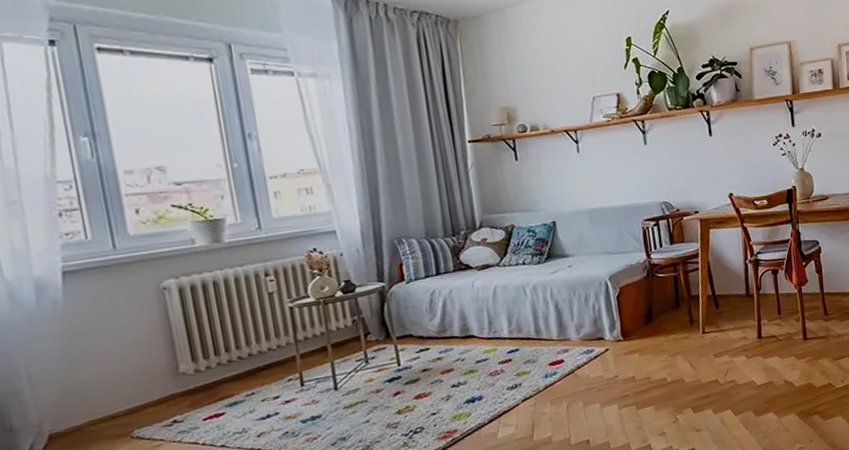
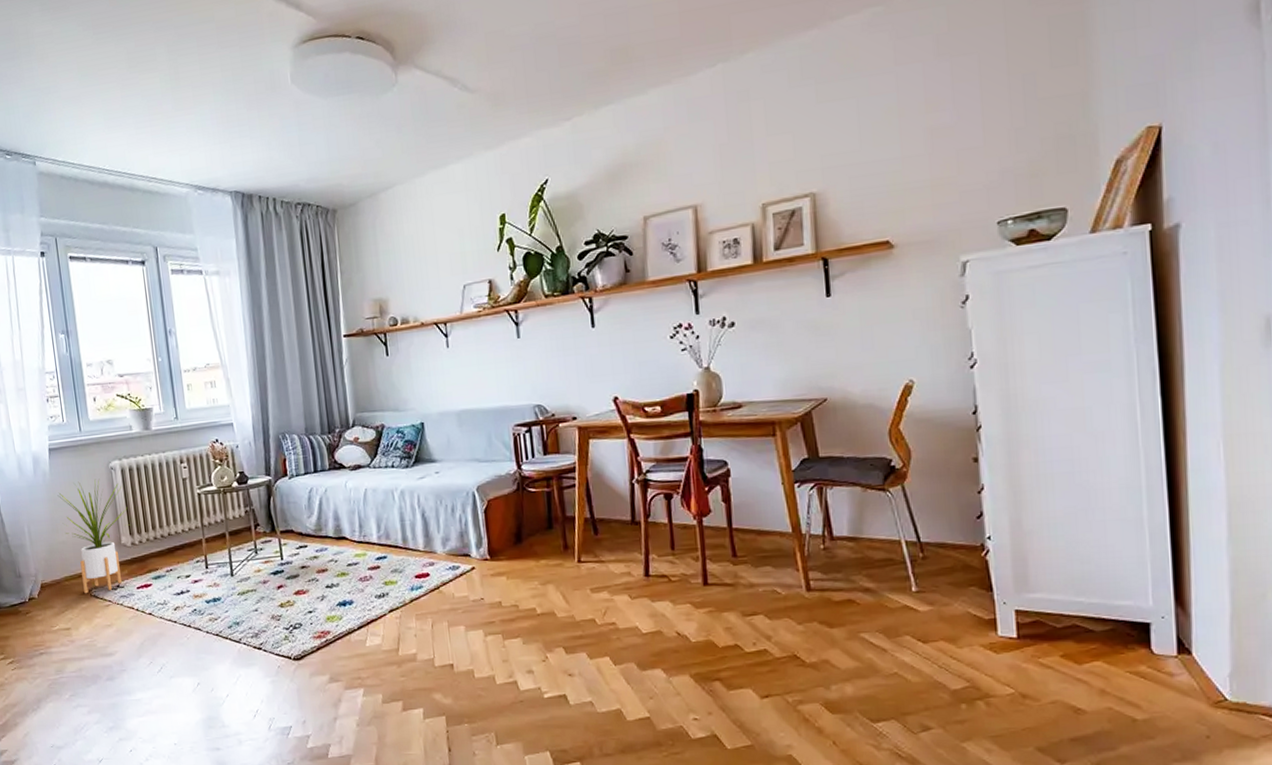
house plant: none [77,301,194,437] -> present [57,478,131,594]

